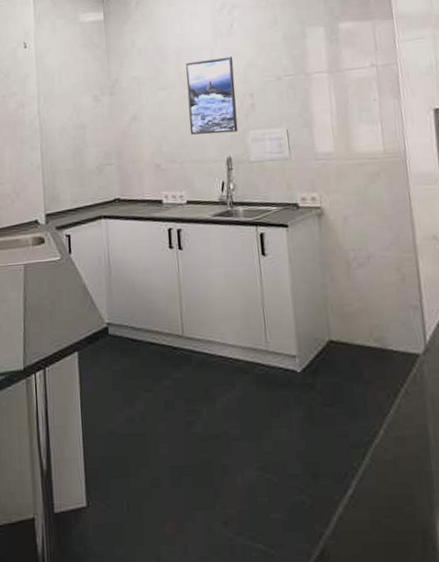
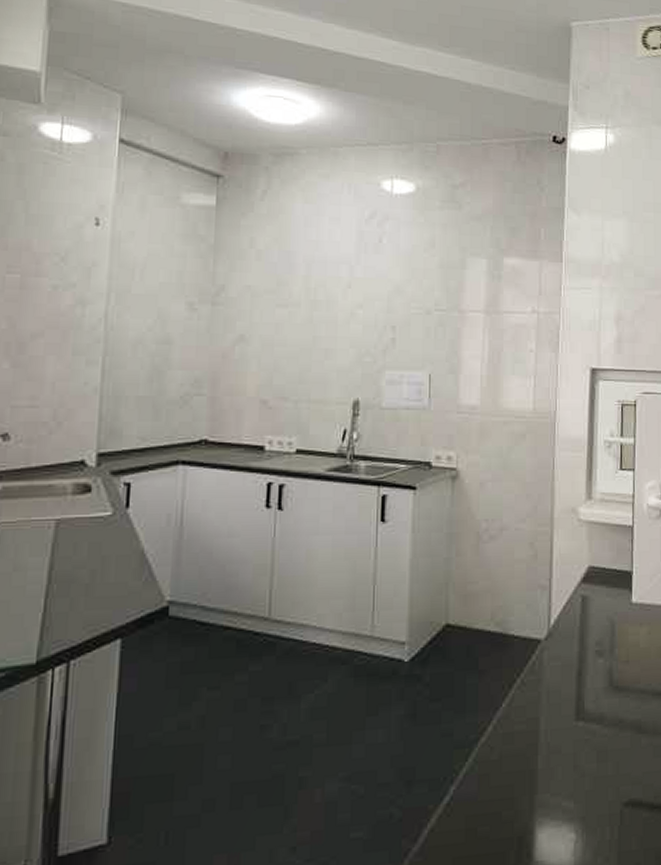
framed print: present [186,56,238,135] -> none [312,277,377,370]

